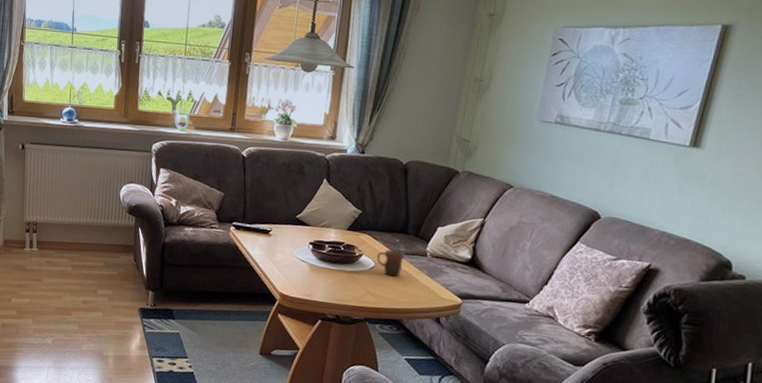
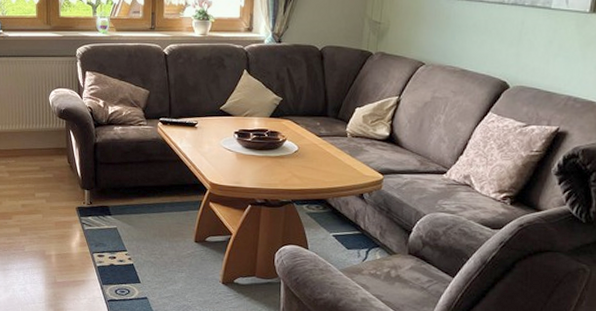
mug: present [377,249,406,277] -> none [300,132,327,159]

